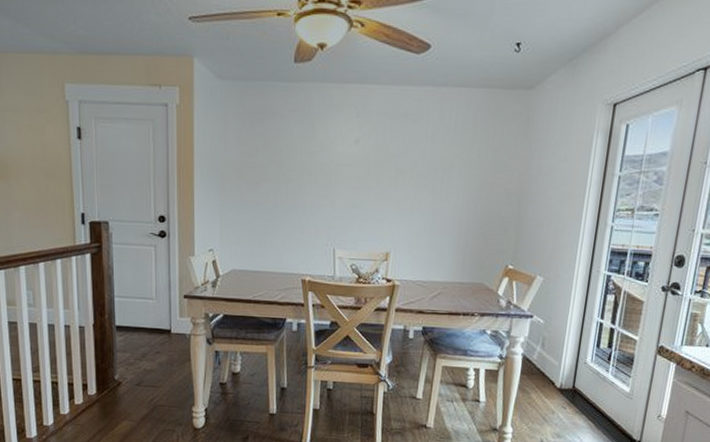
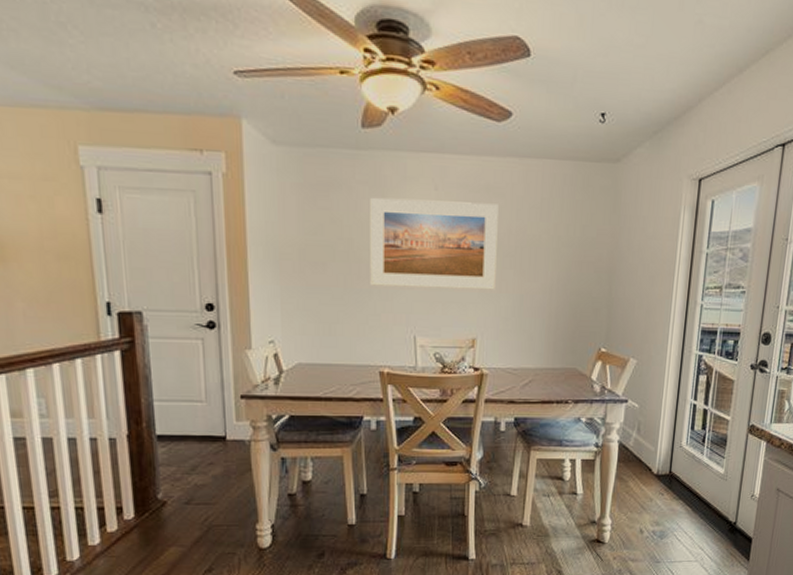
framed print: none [297,124,415,209] -> present [370,197,499,290]

